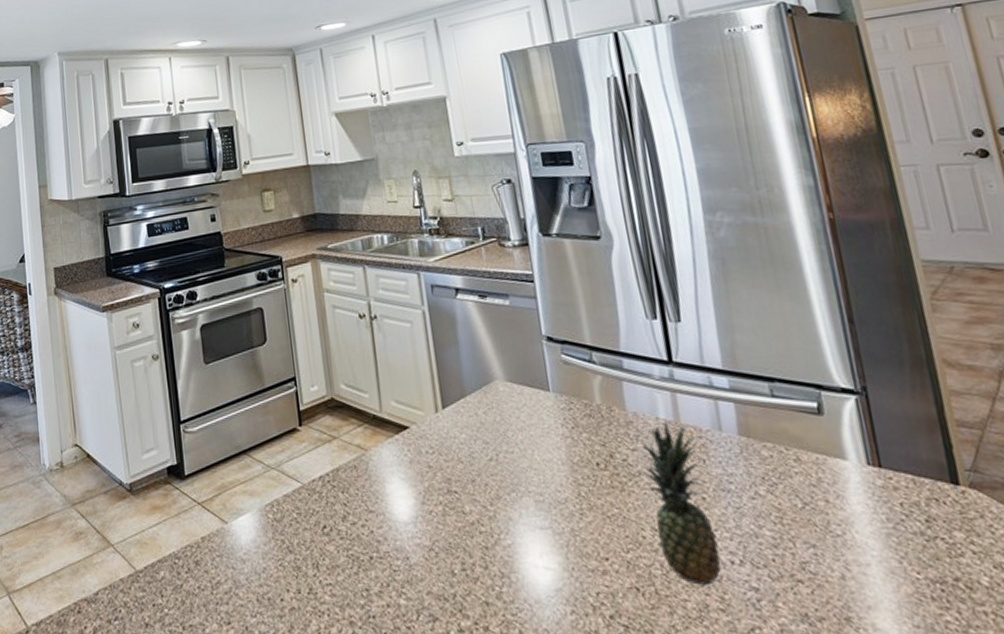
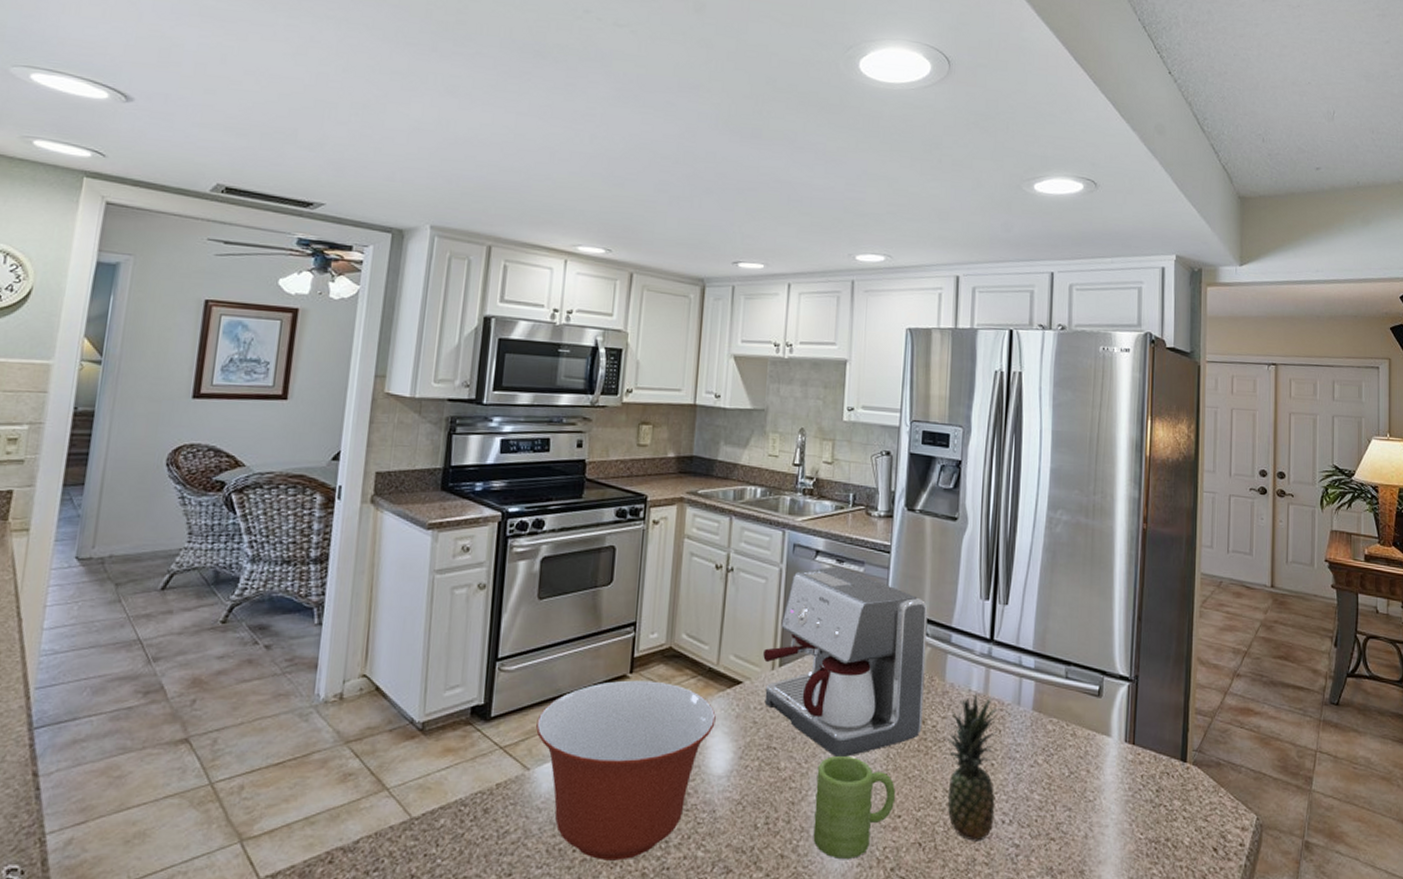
mixing bowl: none [225,432,391,609] -> present [536,680,716,861]
coffee maker: none [423,302,612,497] -> present [763,566,928,757]
mug: none [504,496,598,605] -> present [813,755,895,859]

